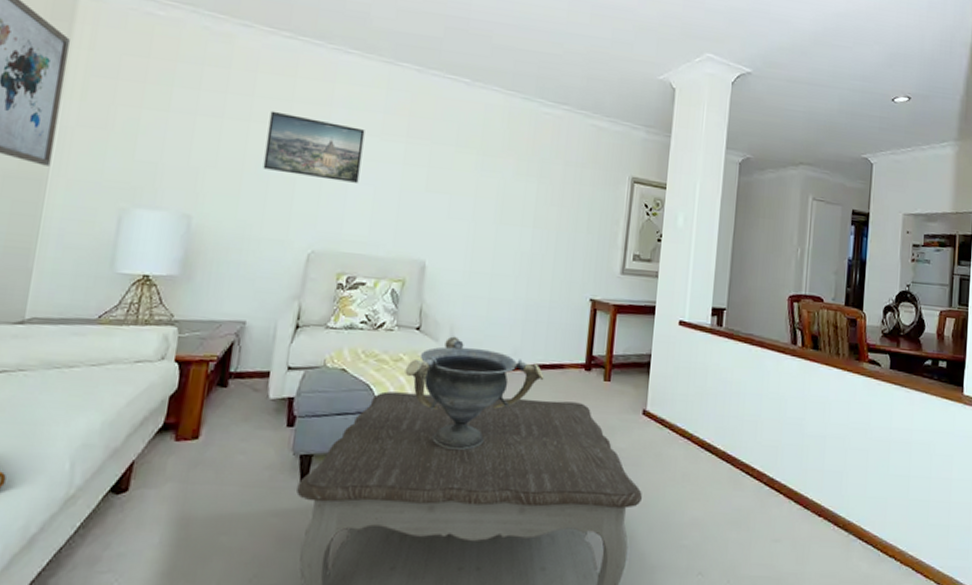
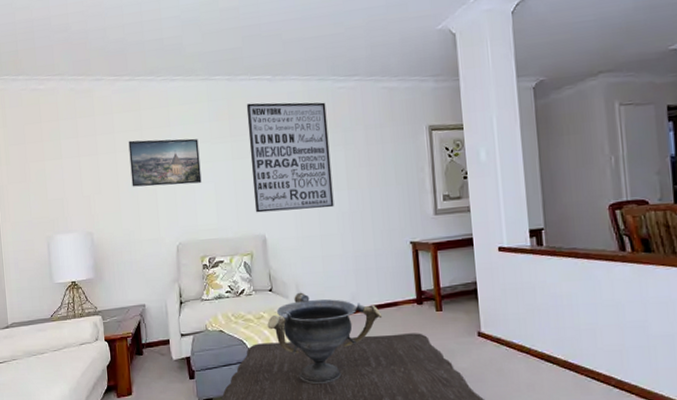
wall art: none [418,104,527,244] -> present [246,102,334,213]

